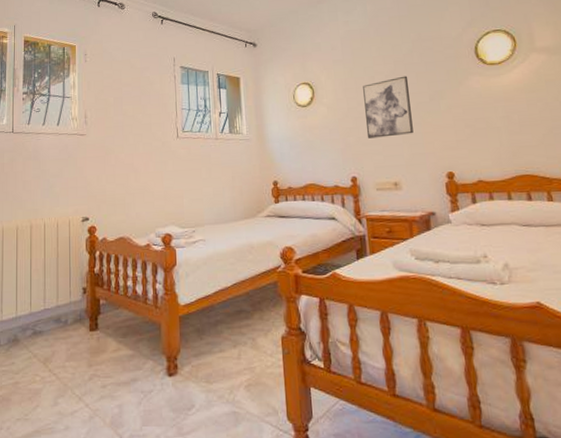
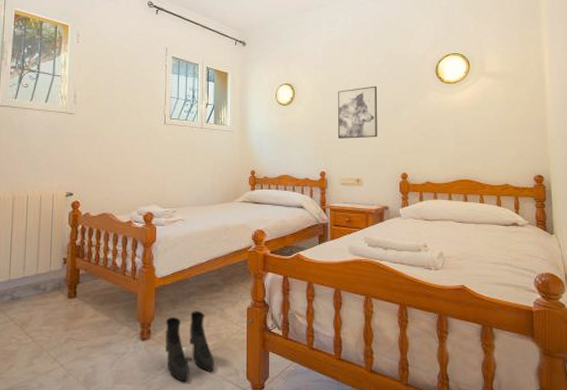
boots: none [193,341,250,424] -> present [165,311,215,382]

